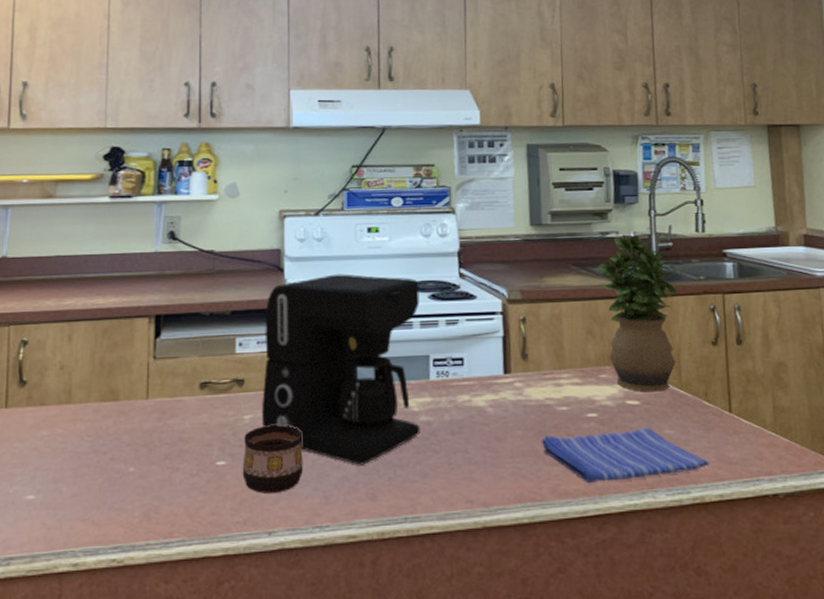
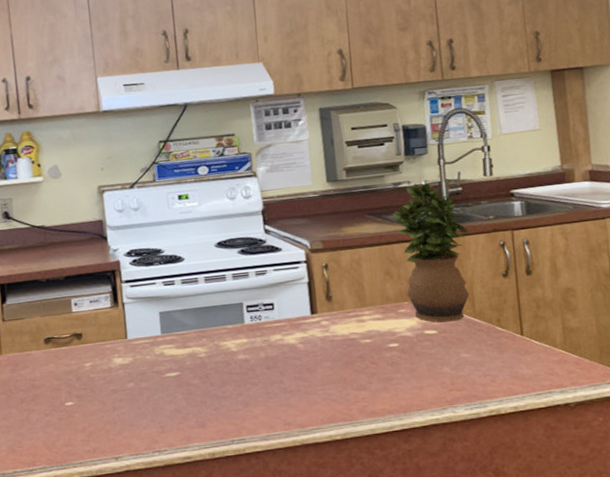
cup: present [242,425,303,494] -> none [87,369,140,427]
coffee maker: present [261,274,420,465] -> none [94,237,240,399]
dish towel: present [540,427,709,484] -> none [348,353,504,404]

